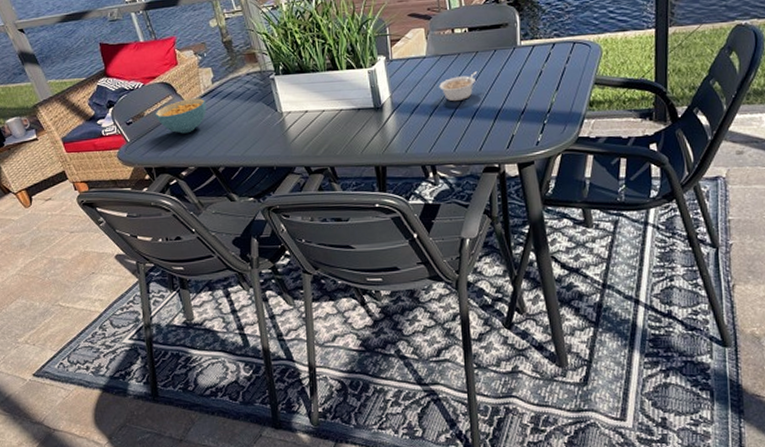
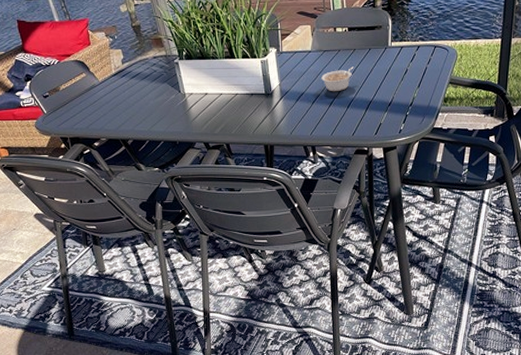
cereal bowl: present [155,98,207,134] -> none [69,77,117,108]

